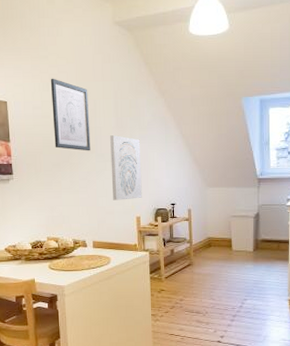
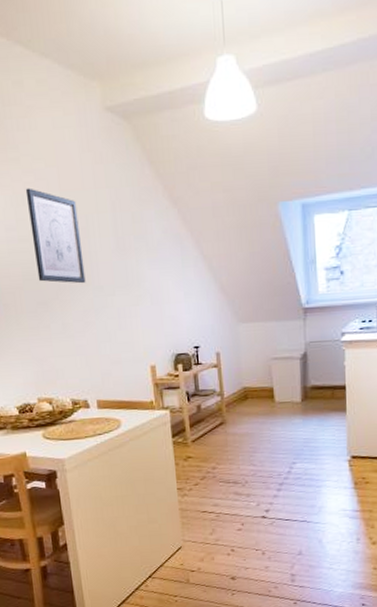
wall art: present [110,135,142,200] -> none [110,260,156,346]

